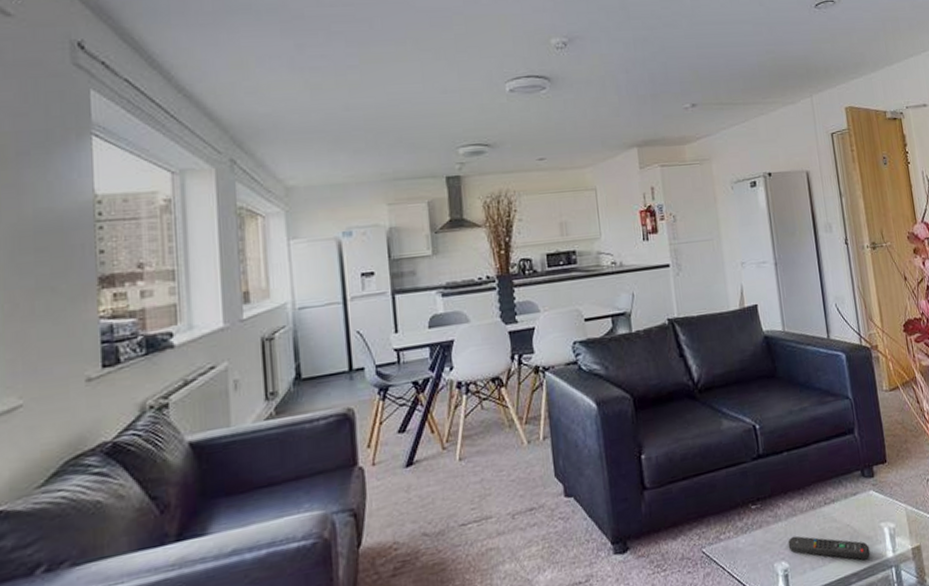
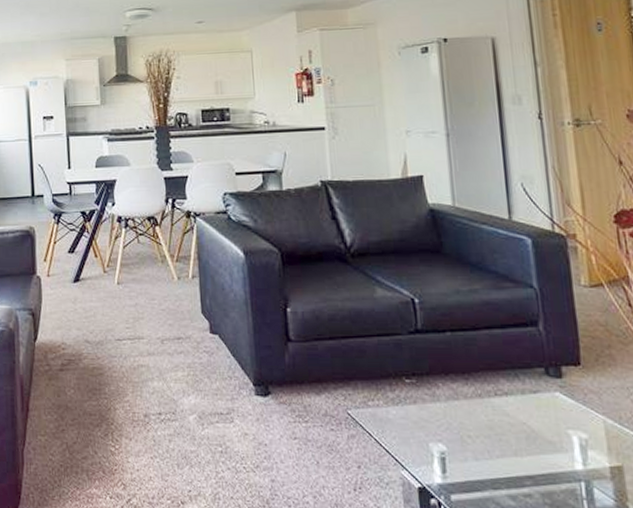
remote control: present [788,536,871,560] -> none [447,420,552,465]

